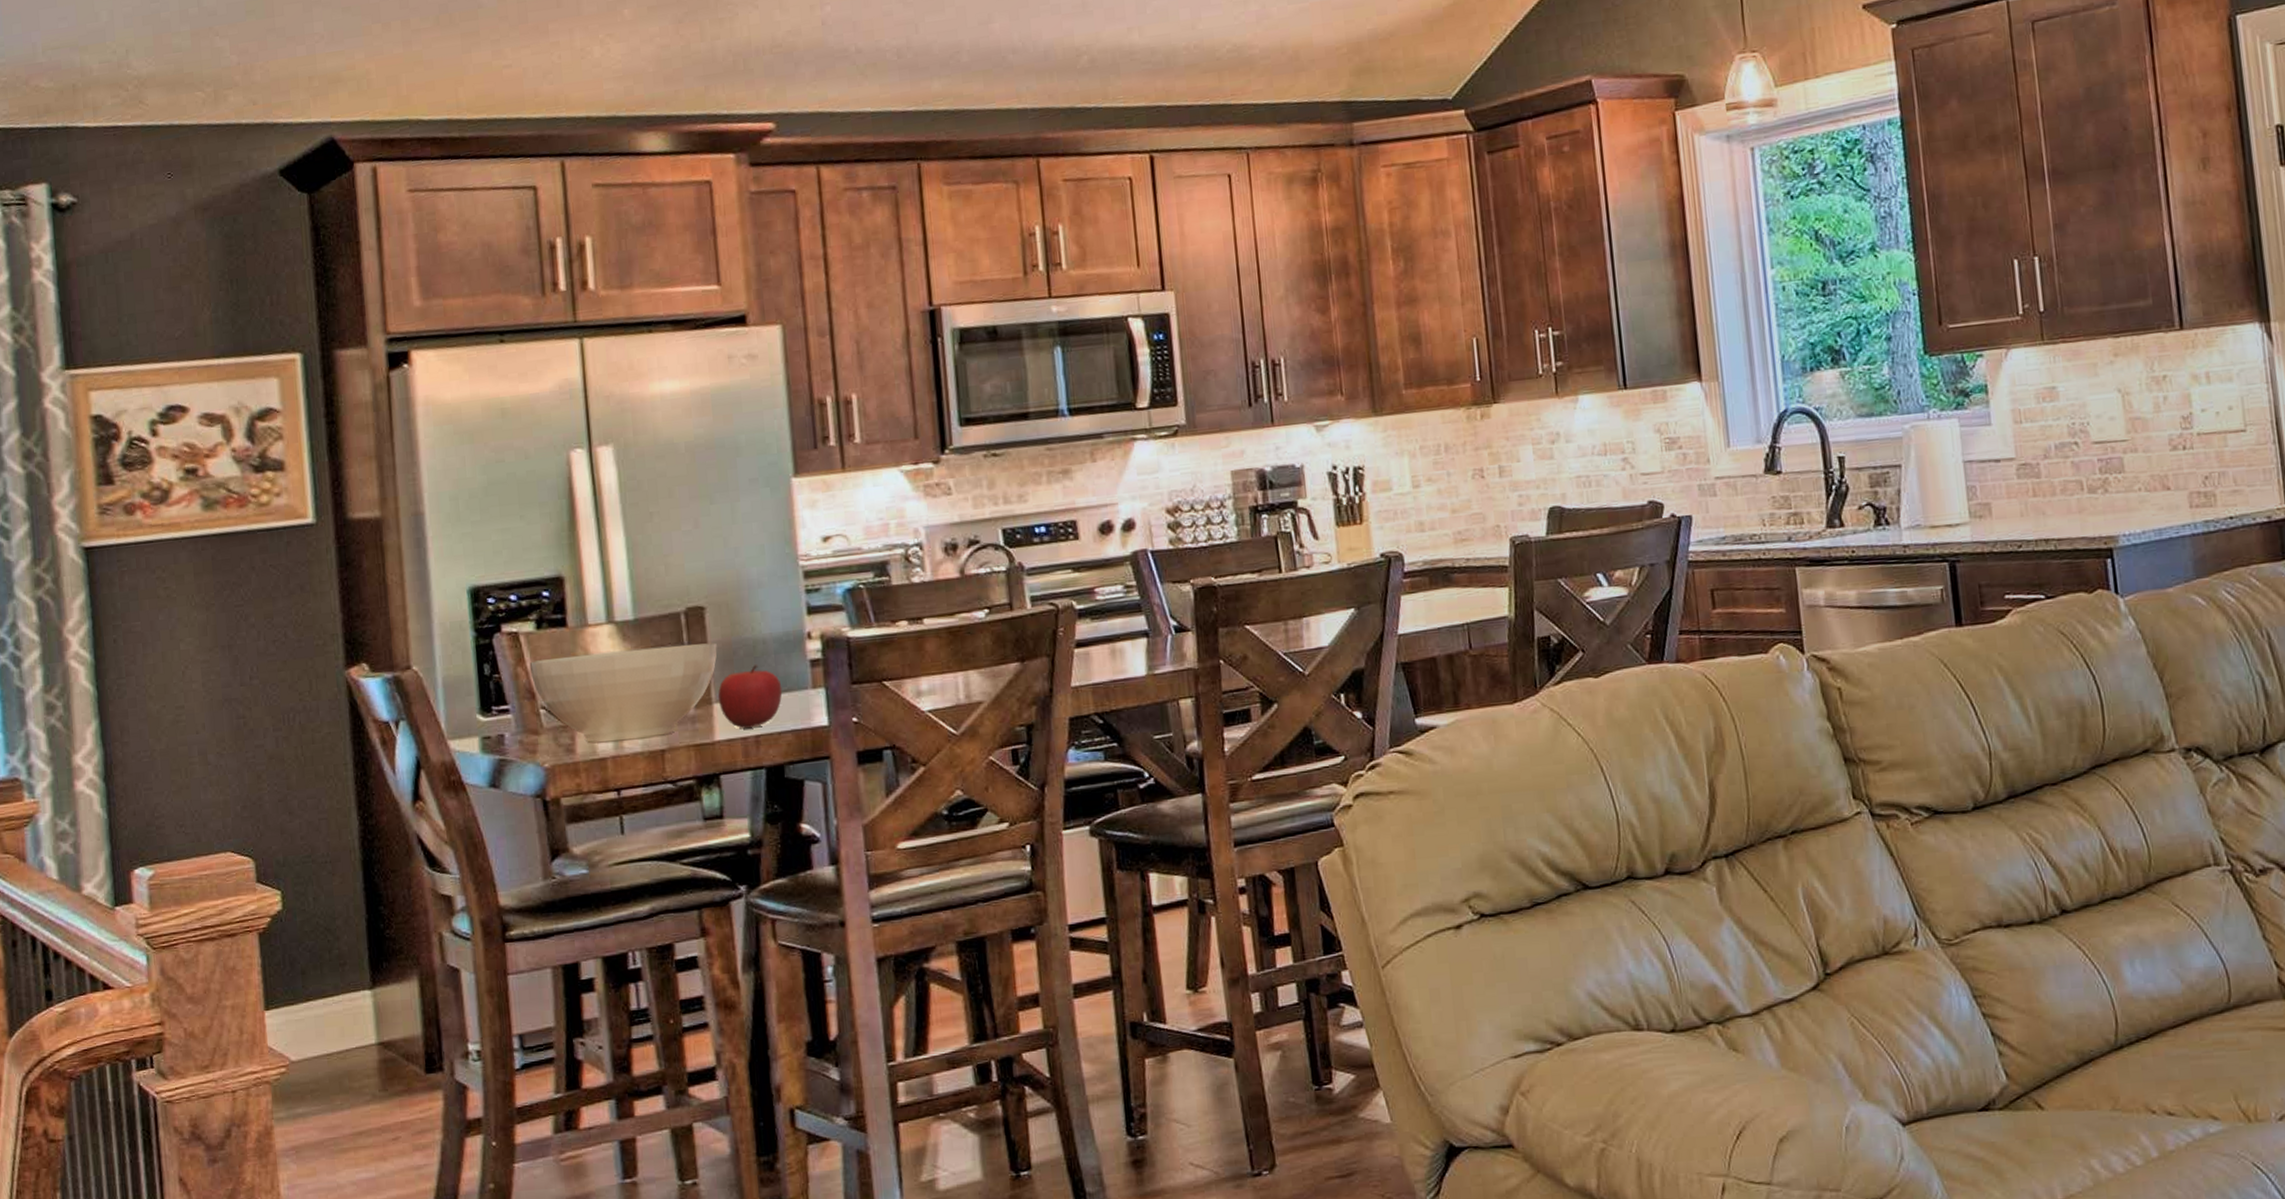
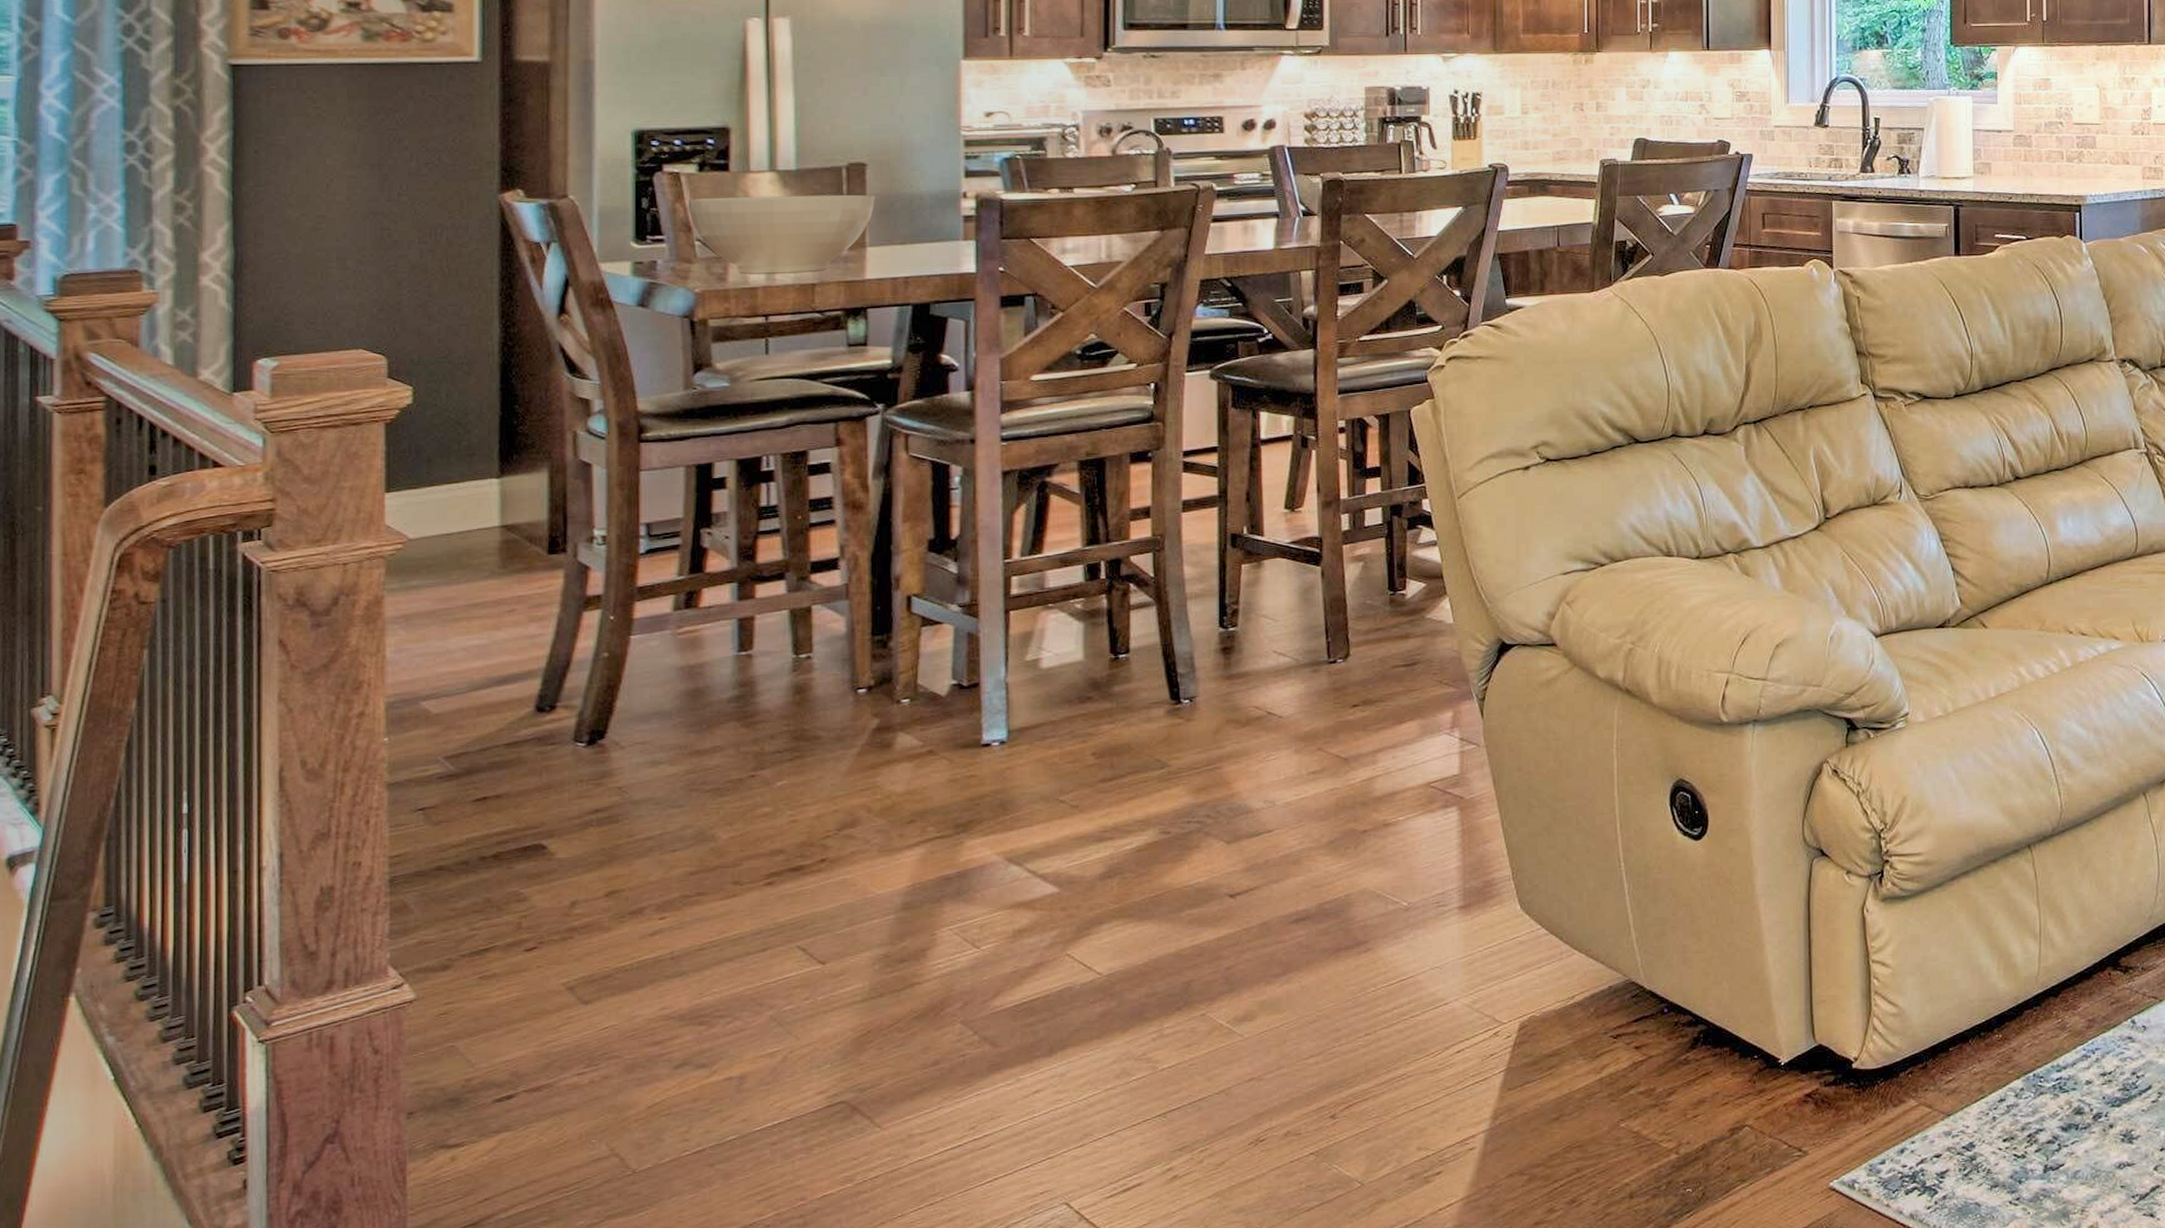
fruit: present [718,663,783,729] -> none [873,215,935,271]

